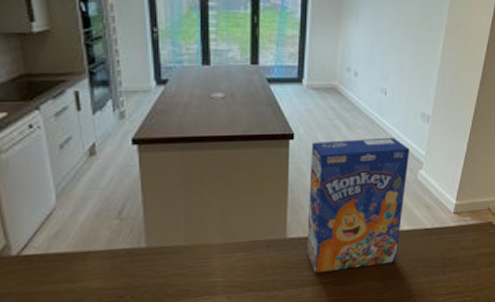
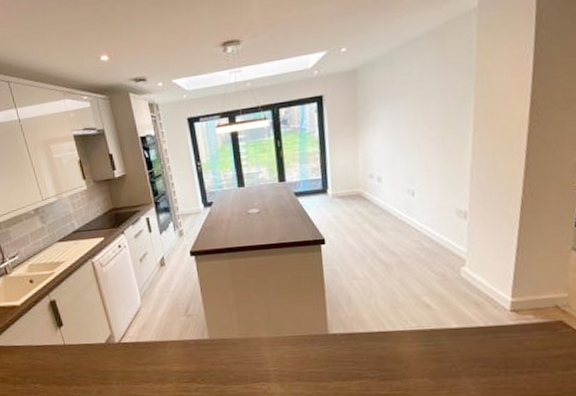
cereal box: present [306,137,410,273] -> none [342,236,449,367]

